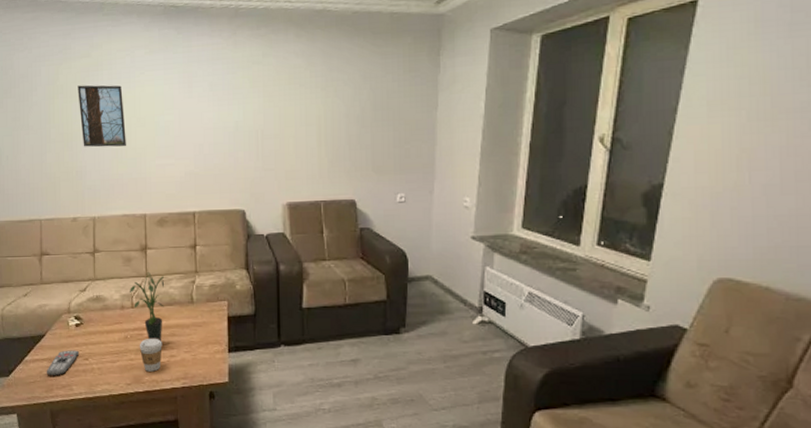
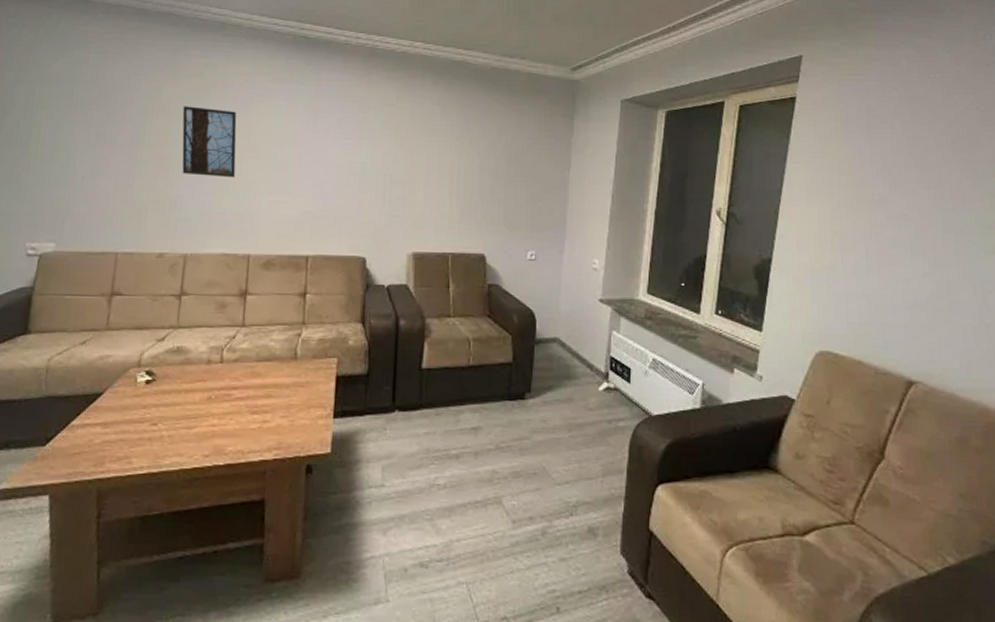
remote control: present [46,350,80,376] -> none [98,412,147,446]
potted plant: present [130,271,165,342] -> none [220,320,265,404]
coffee cup: present [139,338,162,372] -> none [224,399,255,440]

